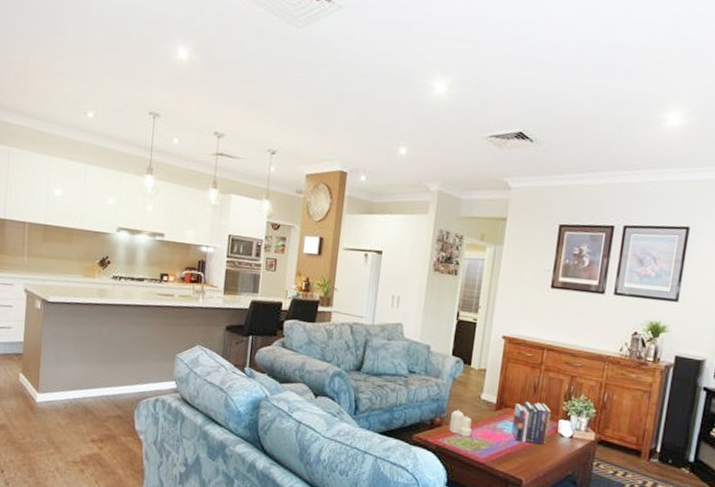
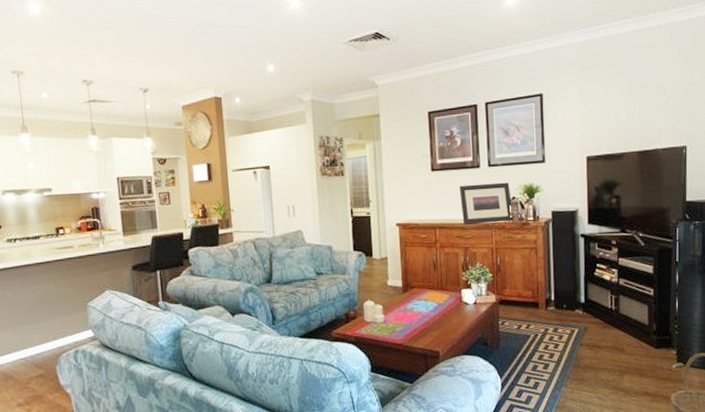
books: present [511,400,551,446] -> none [419,277,454,318]
picture frame: none [574,309,634,358] -> present [459,182,514,224]

